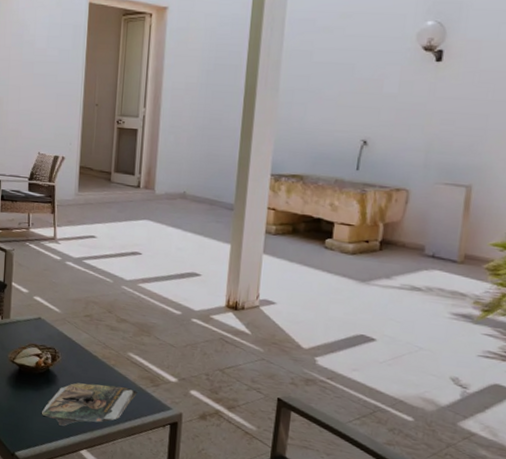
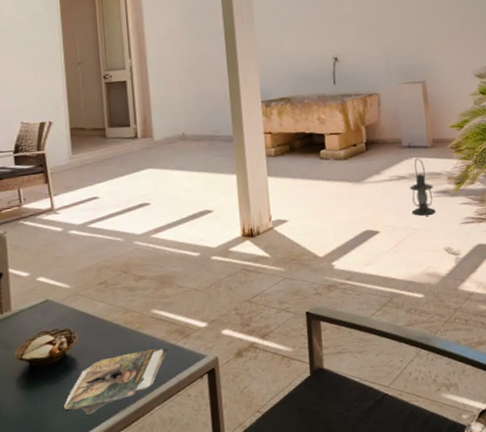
lantern: none [420,270,453,337] -> present [410,157,436,216]

